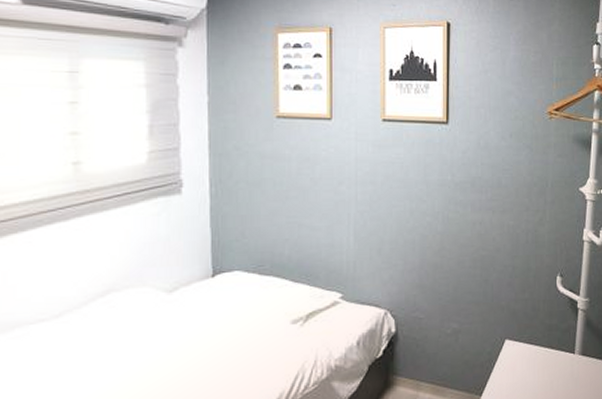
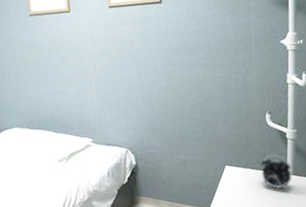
alarm clock: none [546,328,580,375] -> present [260,155,292,191]

